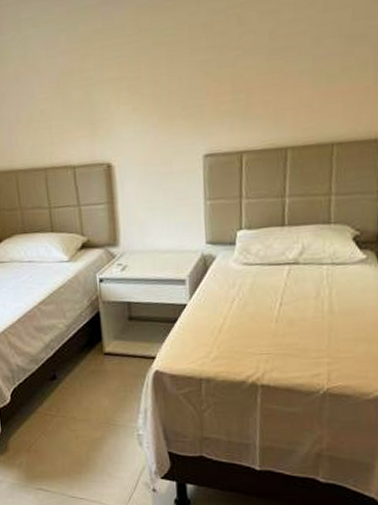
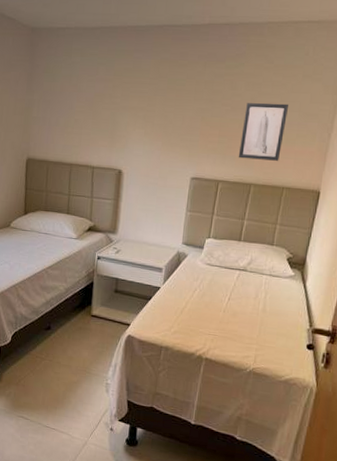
wall art: none [262,28,324,117] -> present [238,103,289,161]

